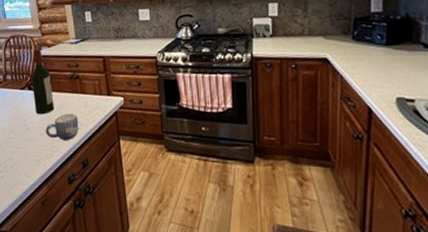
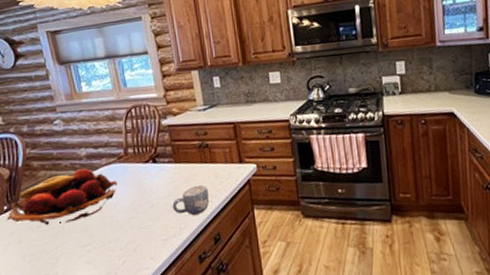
wine bottle: present [31,48,54,115] -> none [155,117,182,189]

